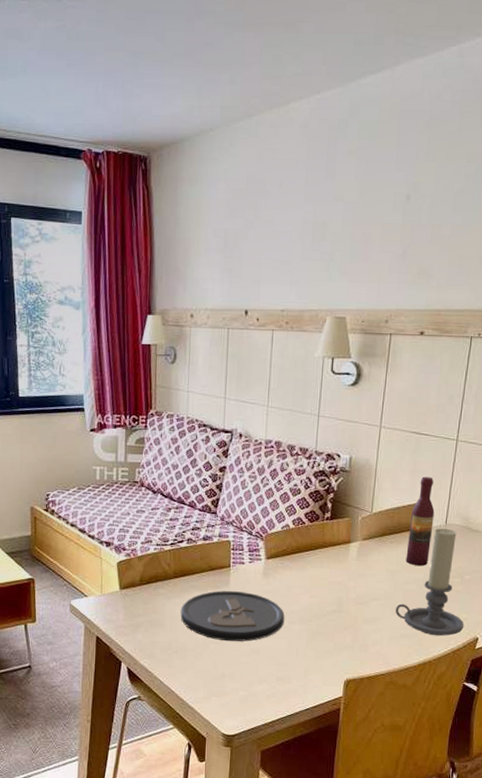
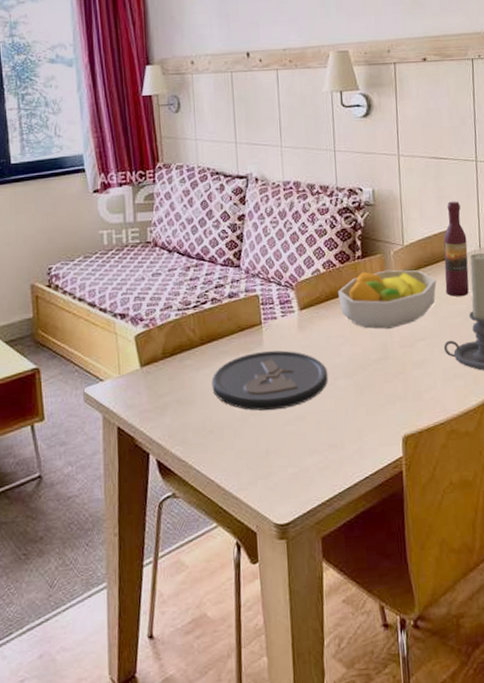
fruit bowl: none [303,532,398,586] -> present [338,269,437,329]

